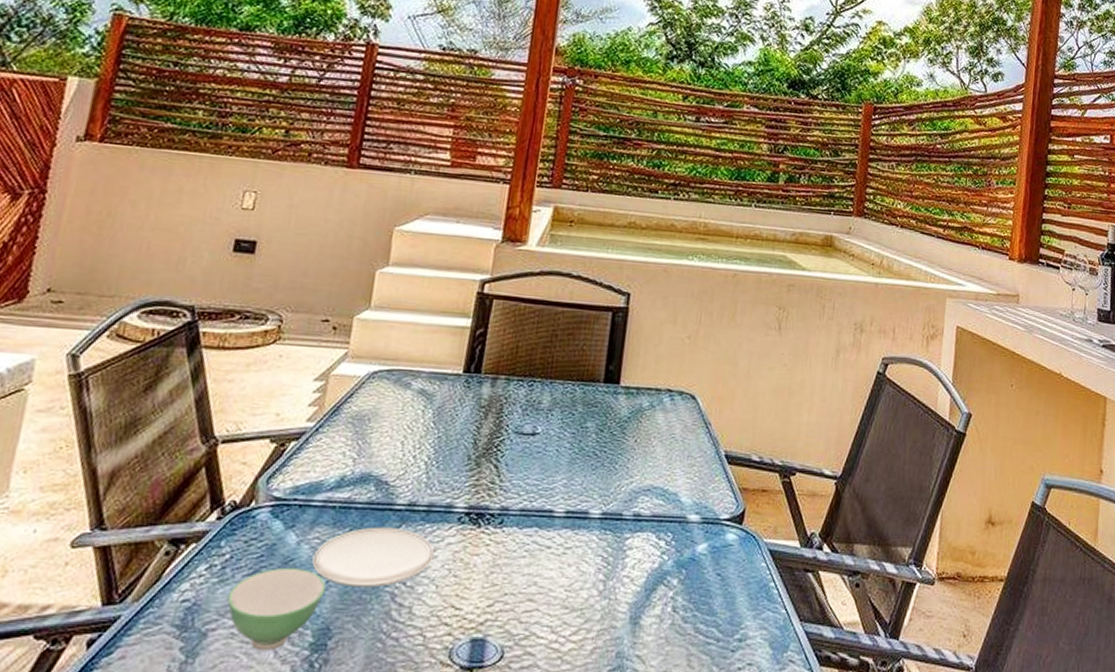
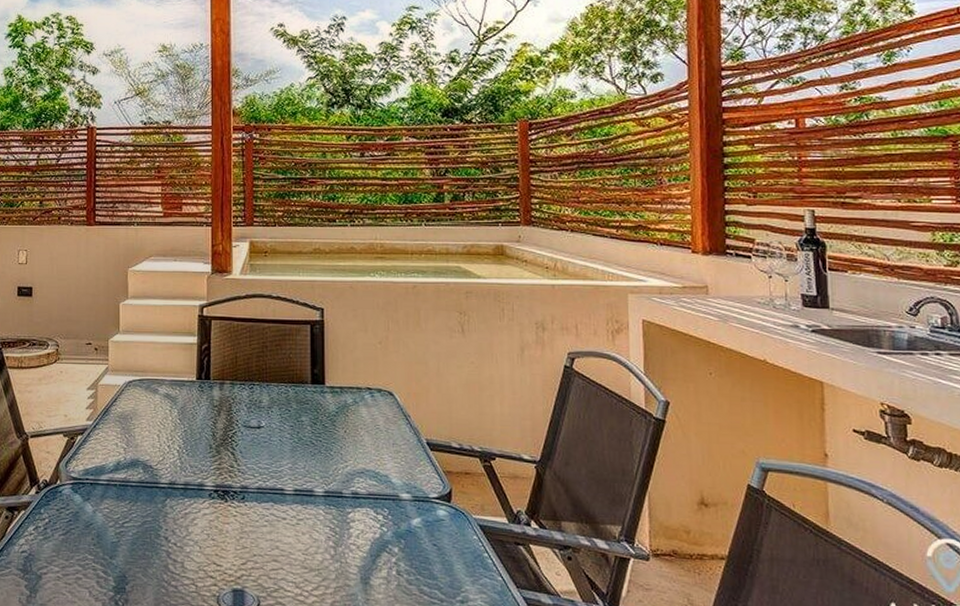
bowl: present [227,568,326,651] -> none [51,530,118,591]
plate: present [312,527,434,588] -> none [106,500,195,547]

